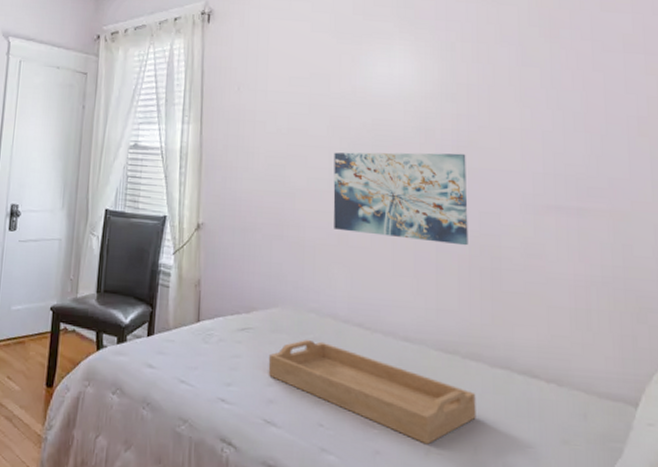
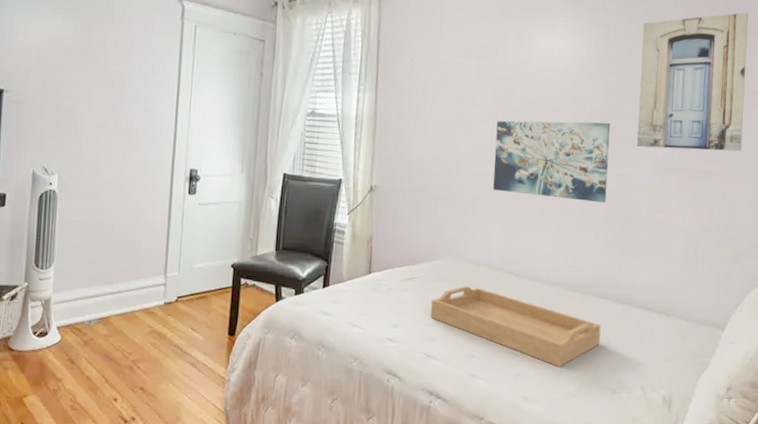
wall art: none [495,29,631,187] -> present [637,12,749,152]

